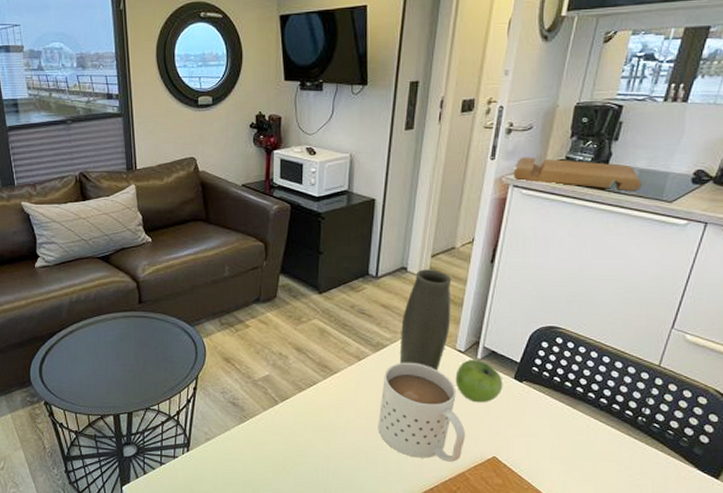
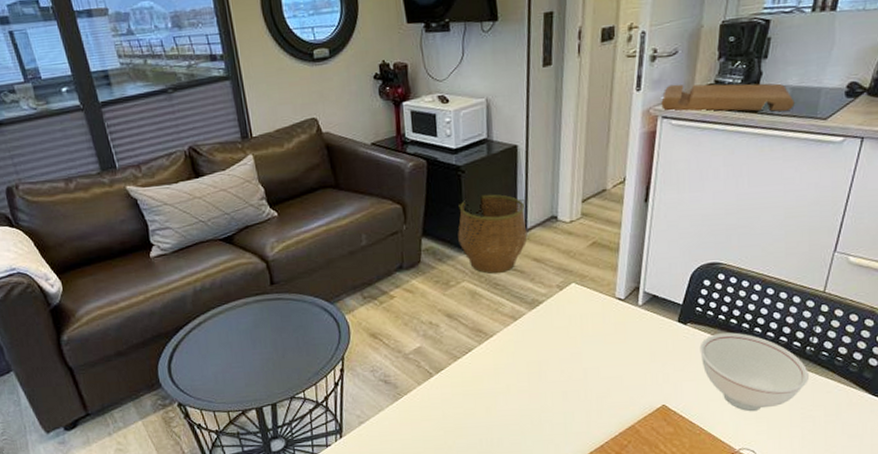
basket: none [313,241,378,316] -> present [458,194,528,274]
mug: present [378,362,465,462] -> none [540,316,632,416]
vase: present [399,269,452,371] -> none [556,215,608,322]
fruit: present [455,359,503,403] -> none [617,305,667,351]
bowl: none [533,394,639,474] -> present [699,332,809,412]

